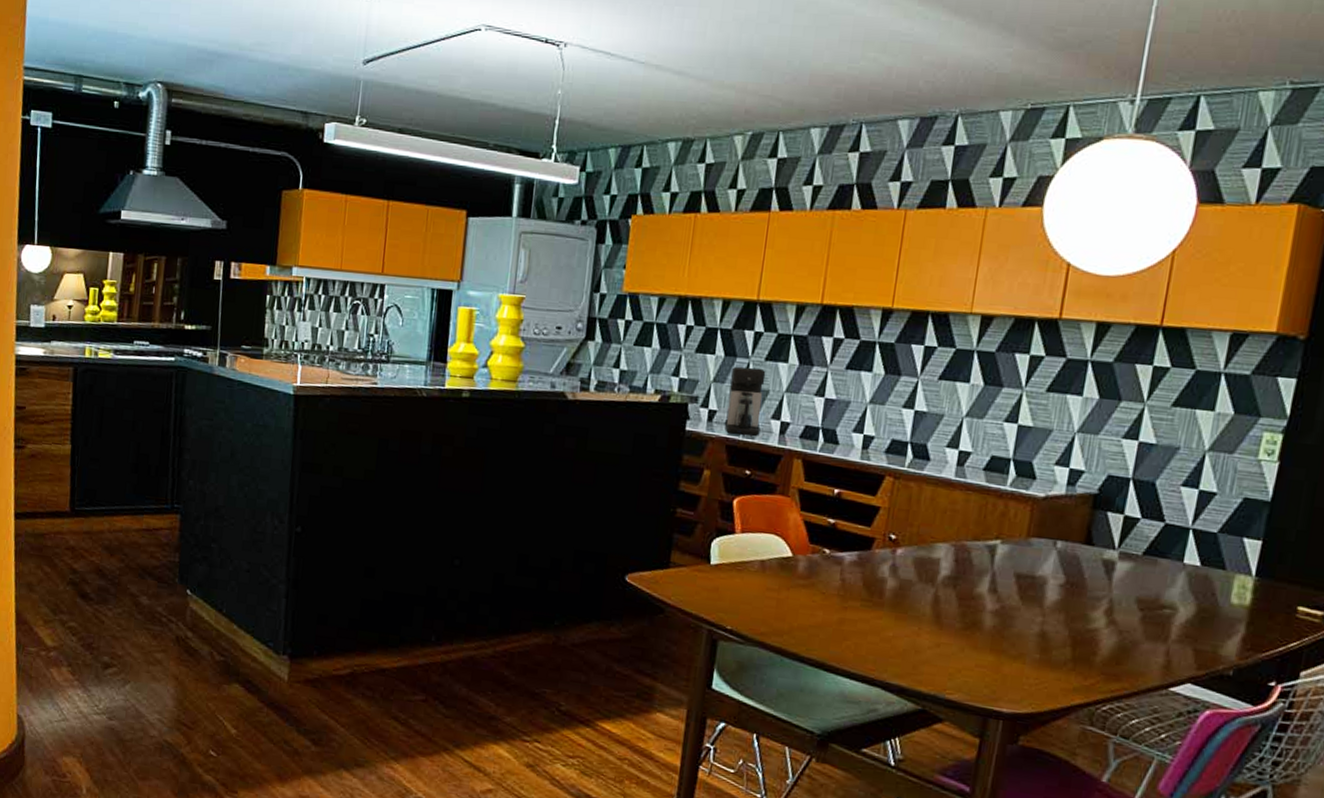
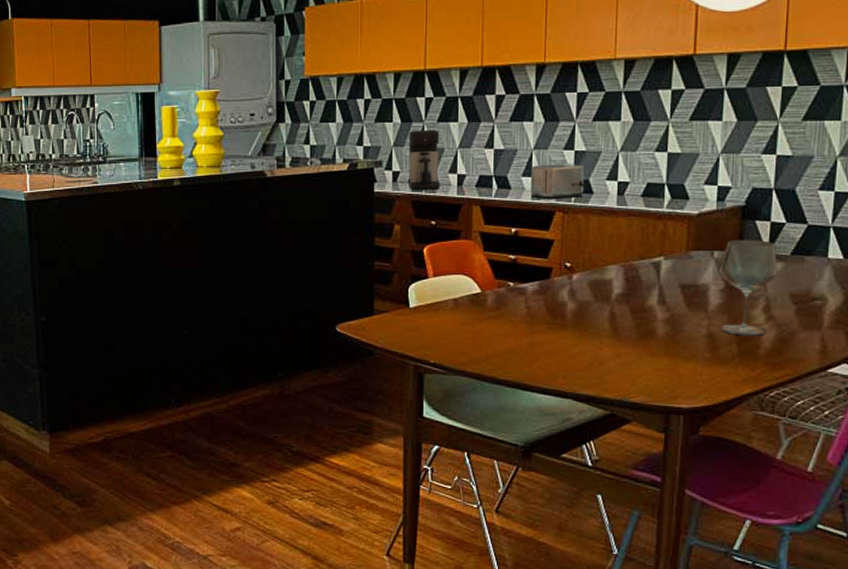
toaster: none [860,421,923,463] -> present [530,162,585,200]
wine glass: none [1055,530,1128,642] -> present [719,240,778,336]

